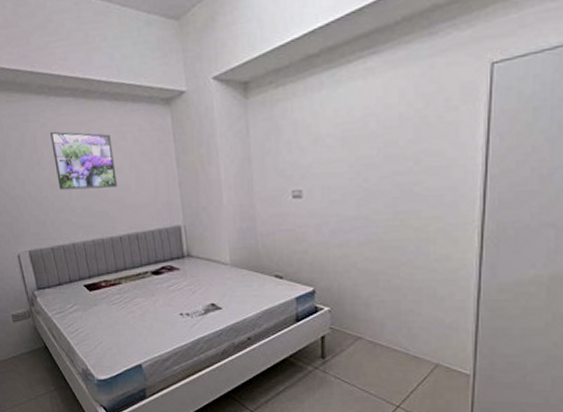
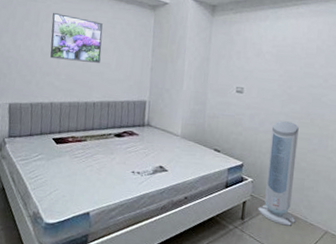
air purifier: none [341,227,393,362] -> present [258,121,299,226]

